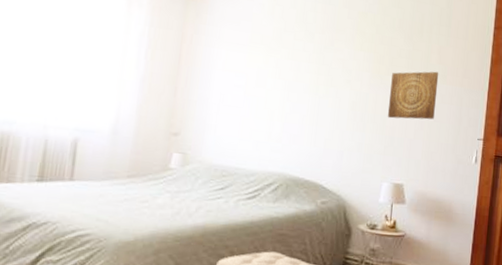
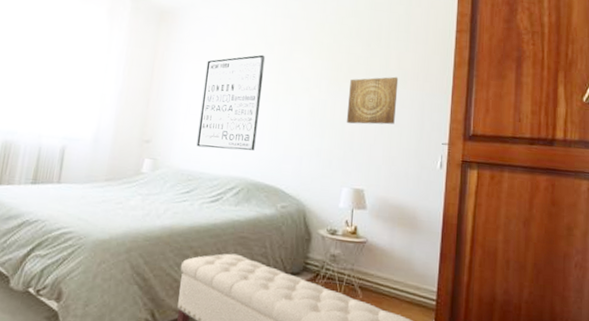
wall art: none [231,43,306,145] -> present [196,54,266,151]

